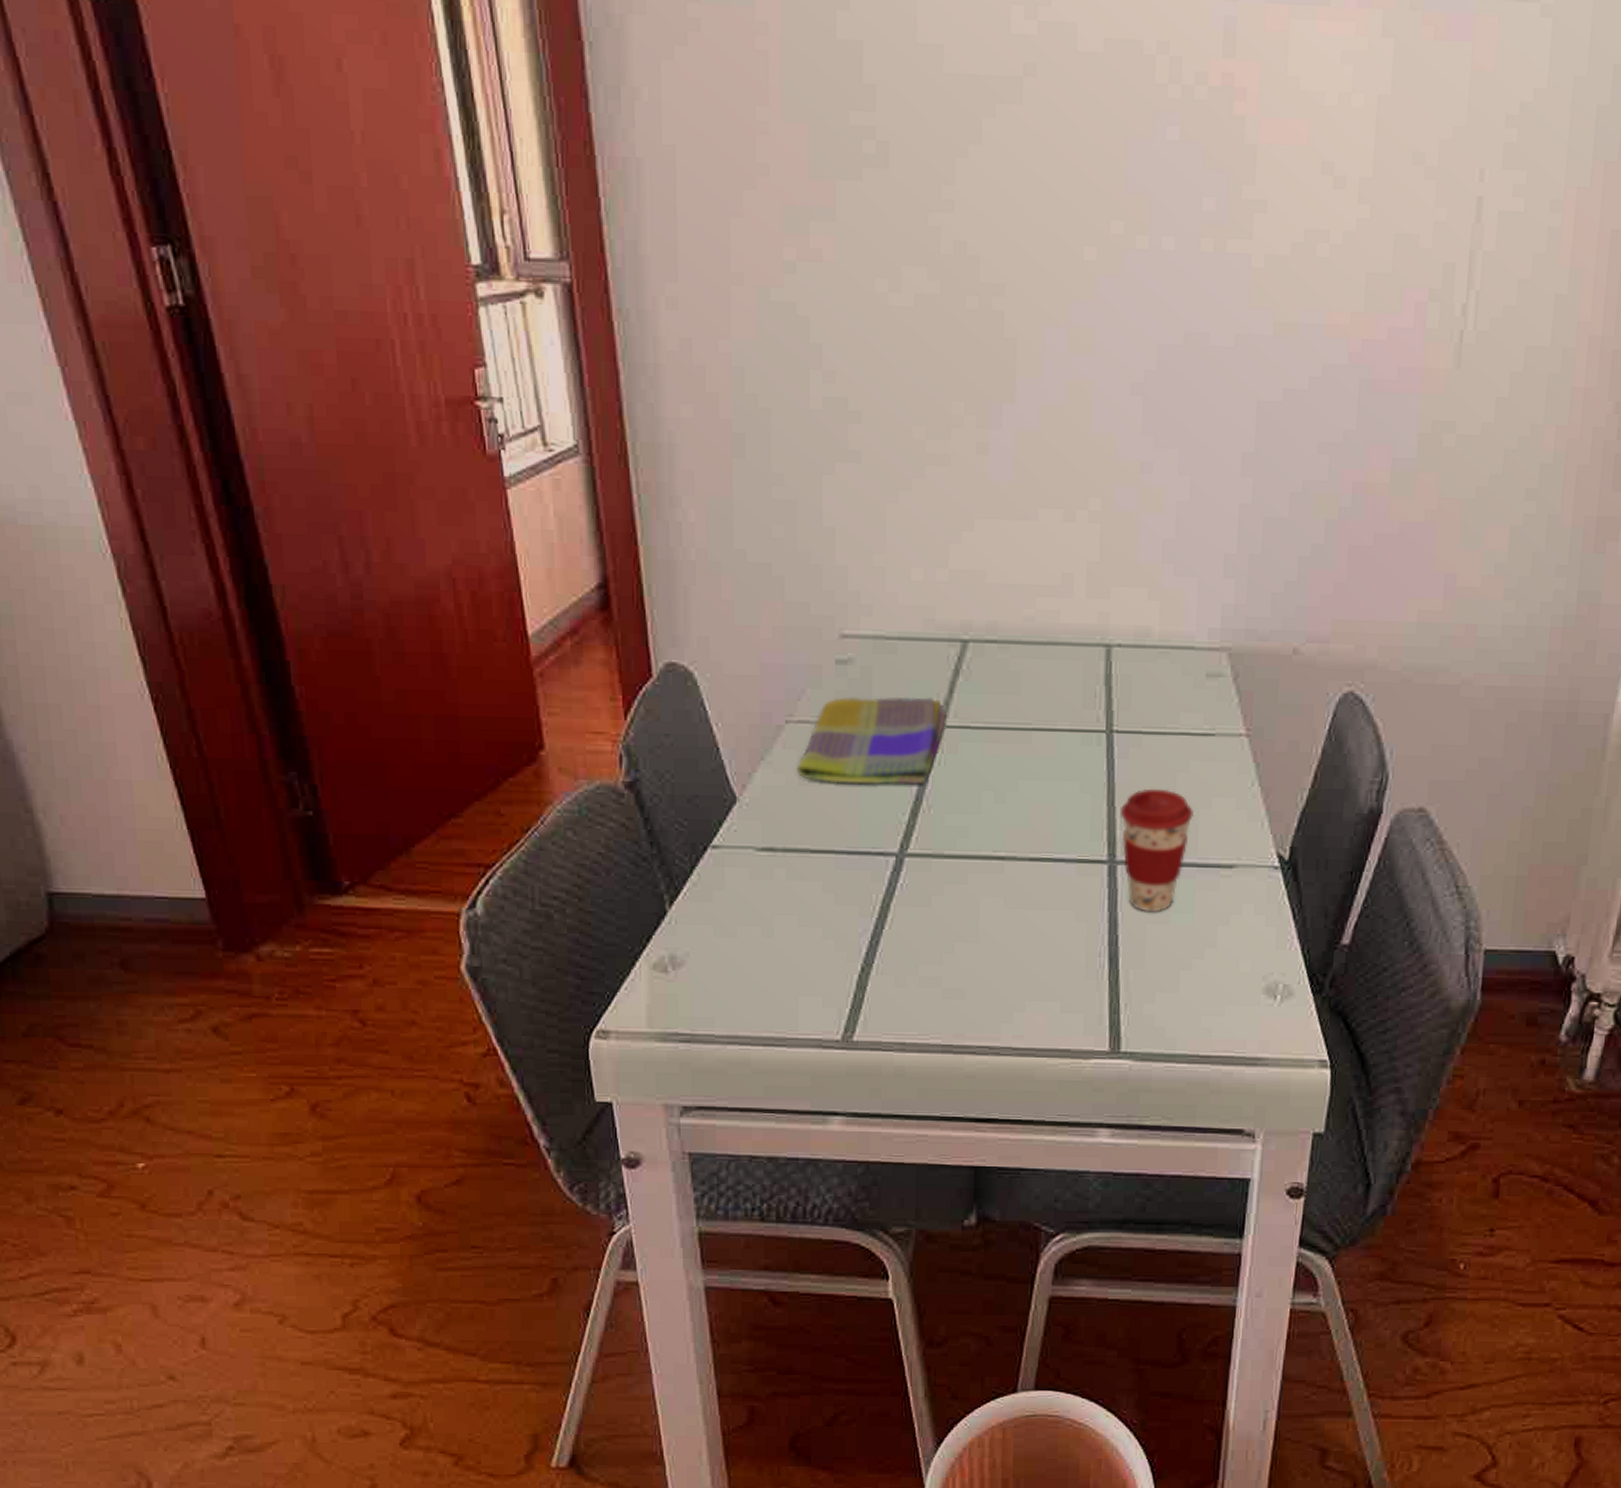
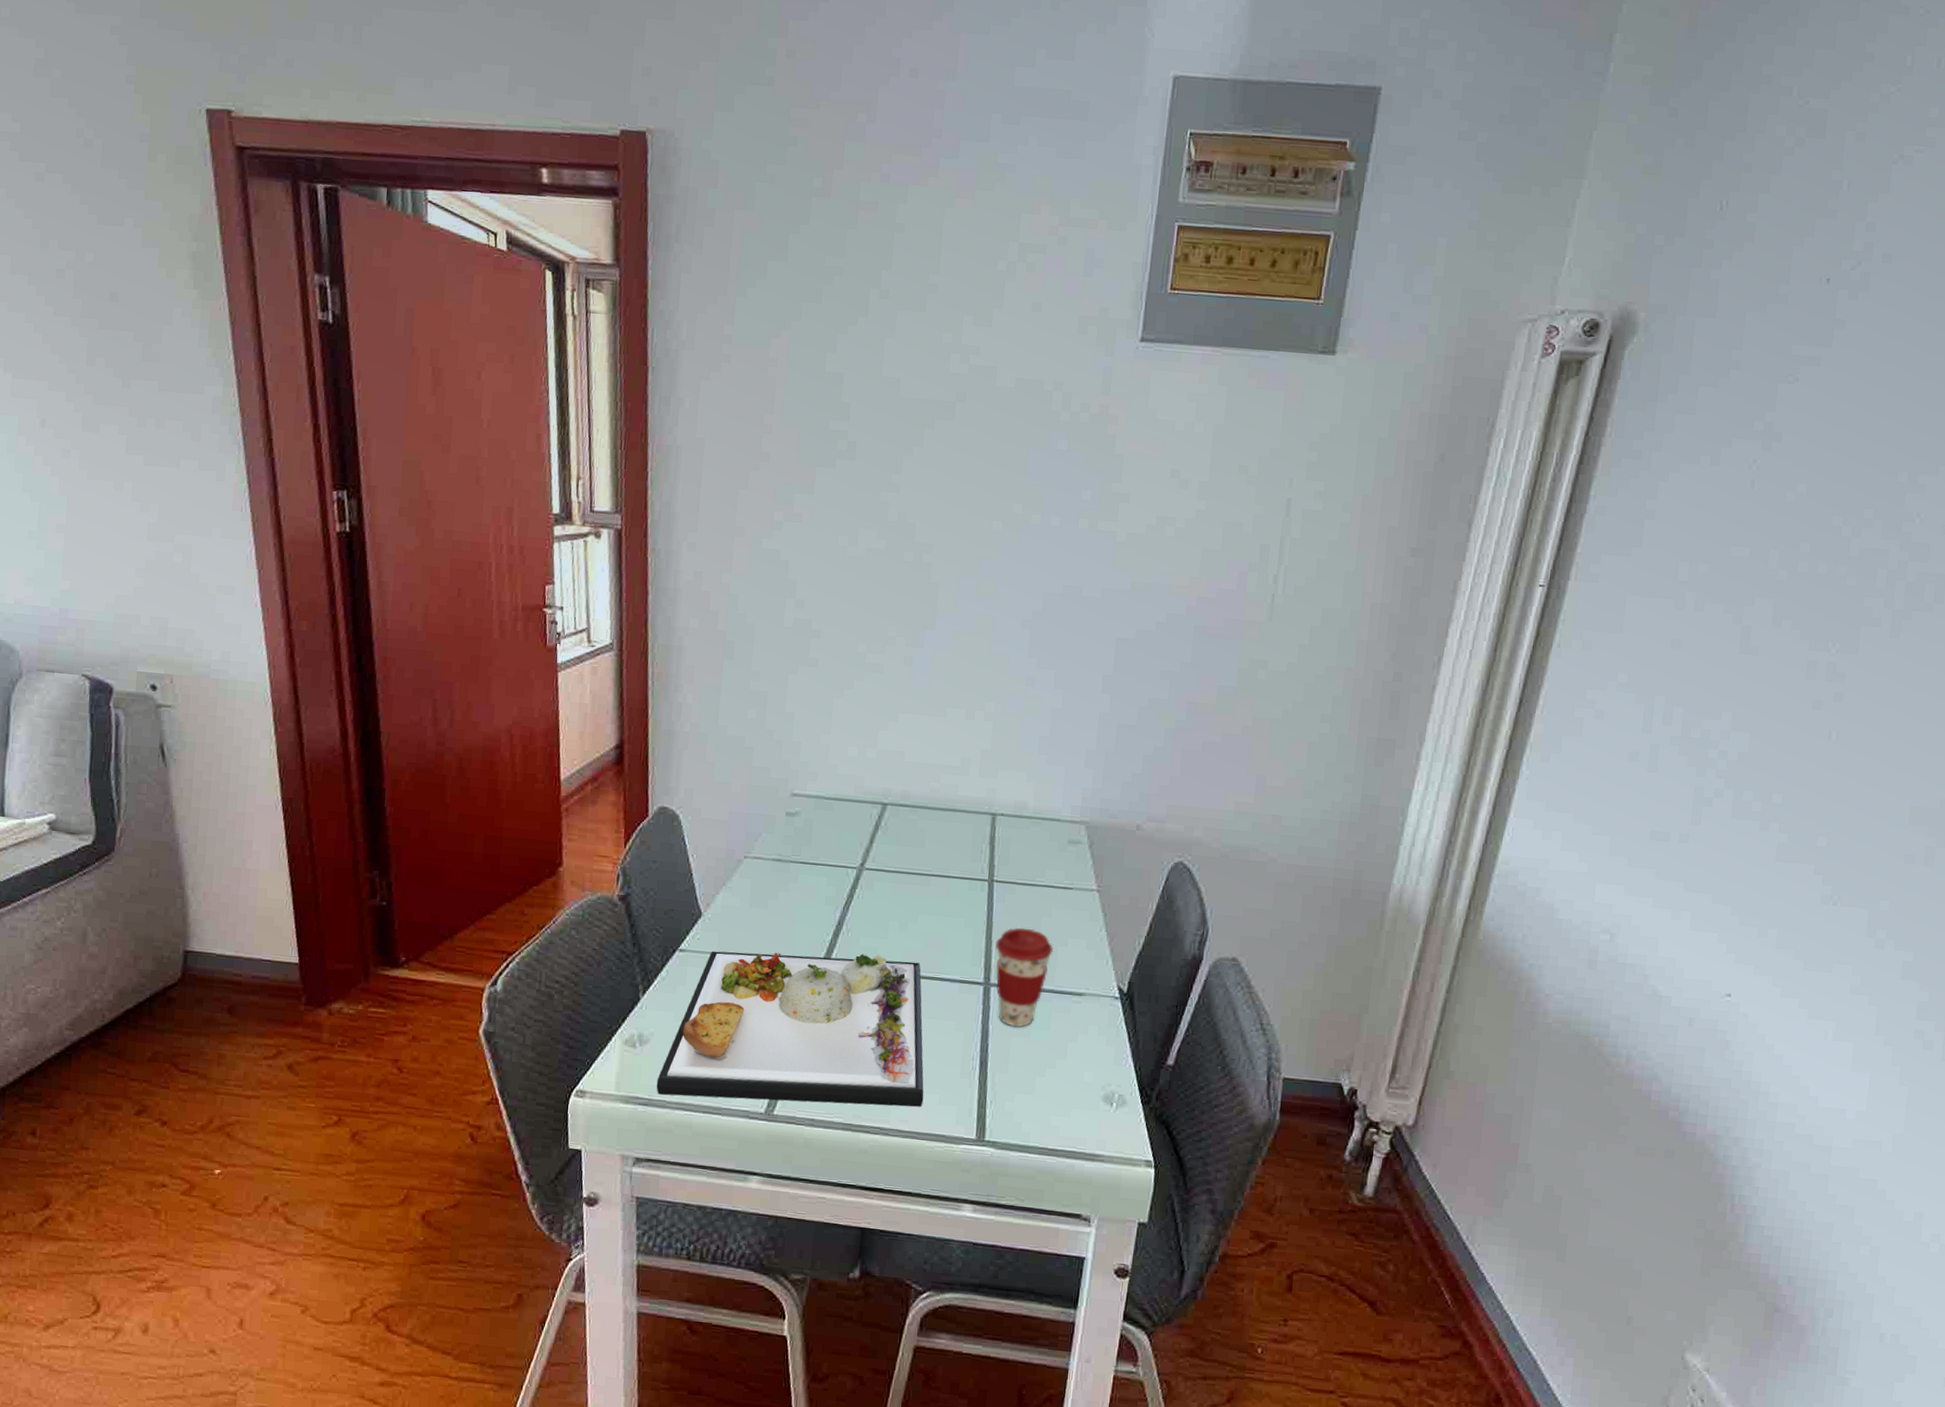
dinner plate: none [699,834,1041,1028] -> present [656,951,924,1107]
dish towel: present [796,696,946,785] -> none [749,841,867,913]

